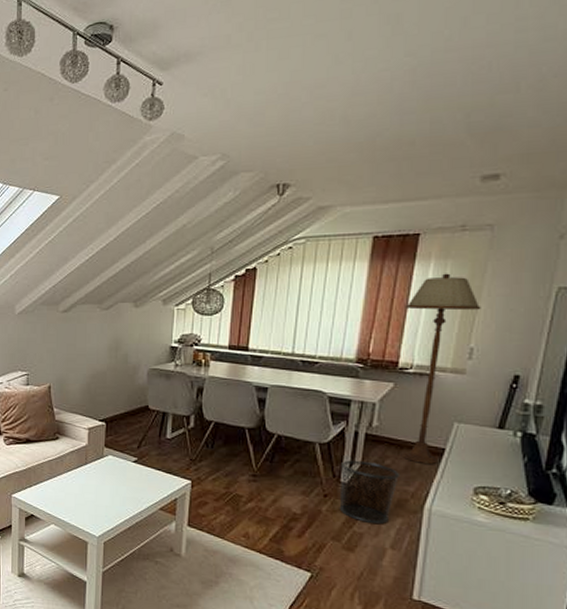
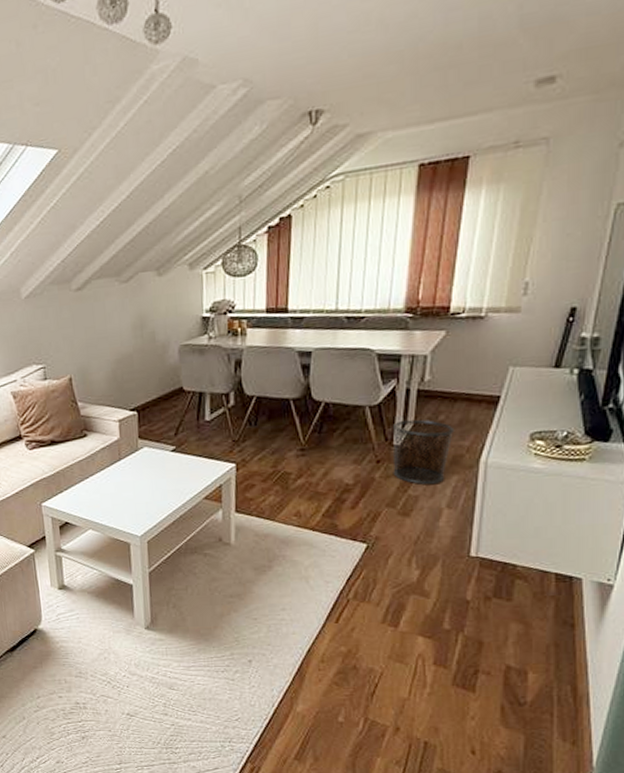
floor lamp: present [401,273,481,464] -> none [455,199,537,415]

